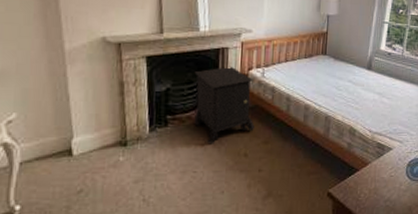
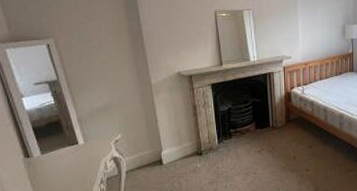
nightstand: present [194,66,255,143] -> none [249,86,300,150]

